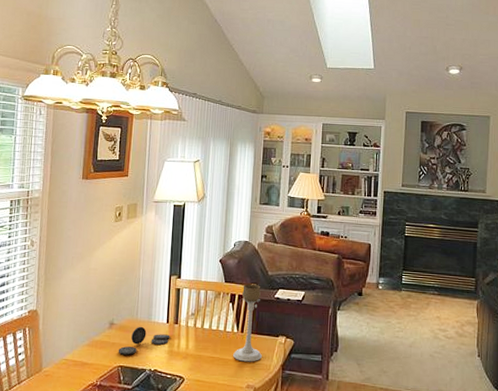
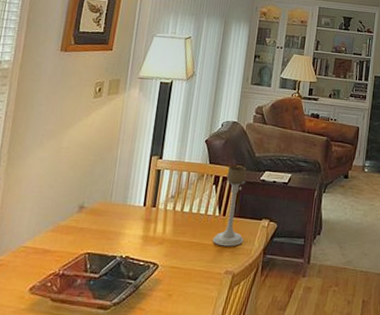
plate: present [118,326,170,355] -> none [86,209,147,241]

